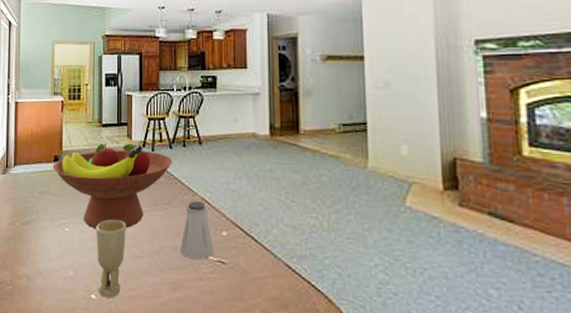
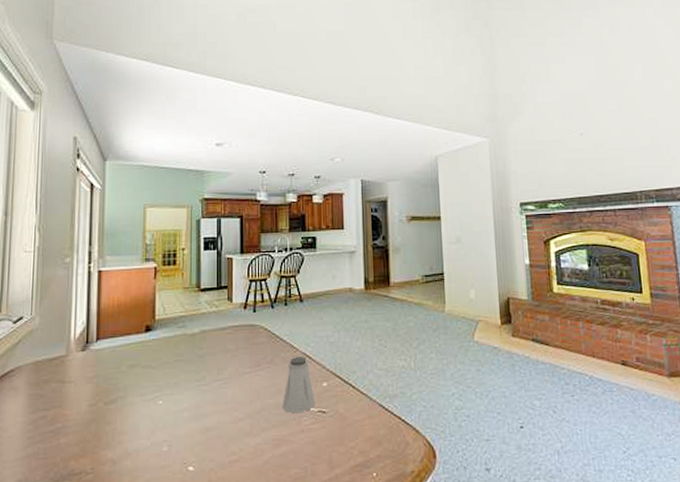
fruit bowl: present [53,143,172,229] -> none [144,305,274,398]
cup: present [96,219,126,299] -> none [194,384,226,467]

